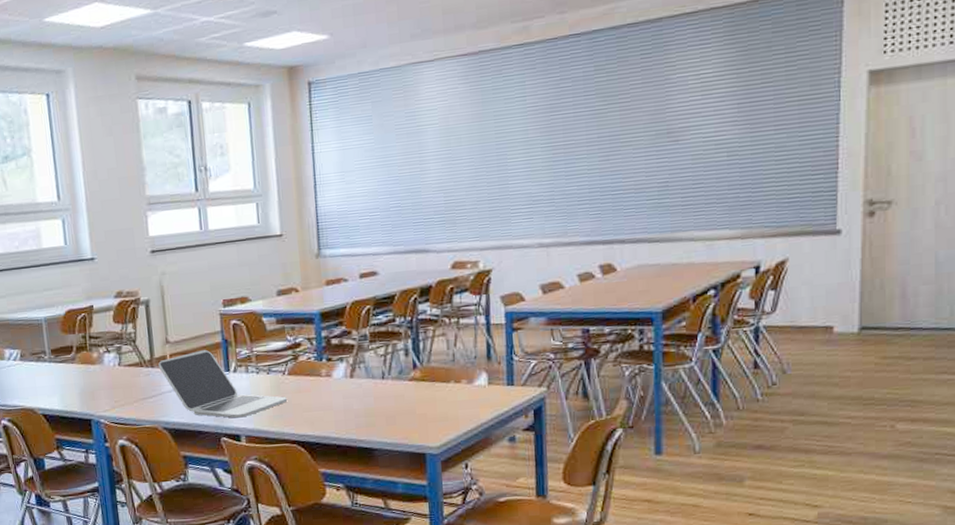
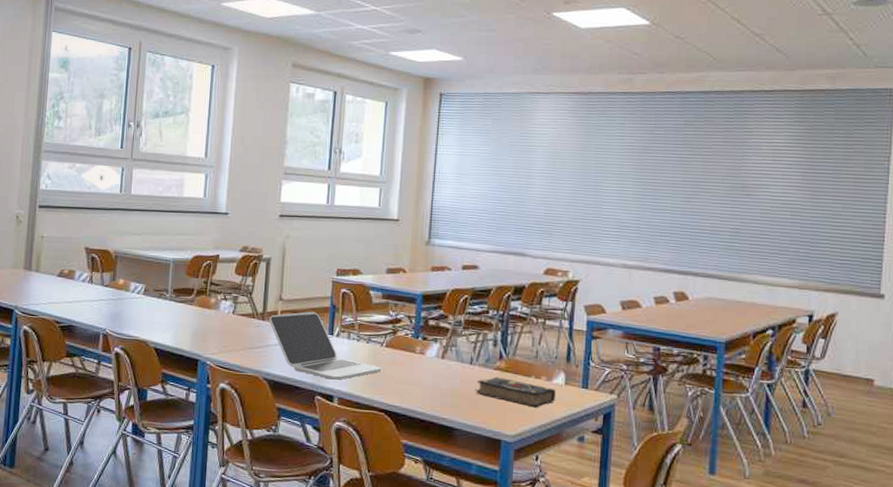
book: none [391,387,479,415] -> present [475,376,556,408]

